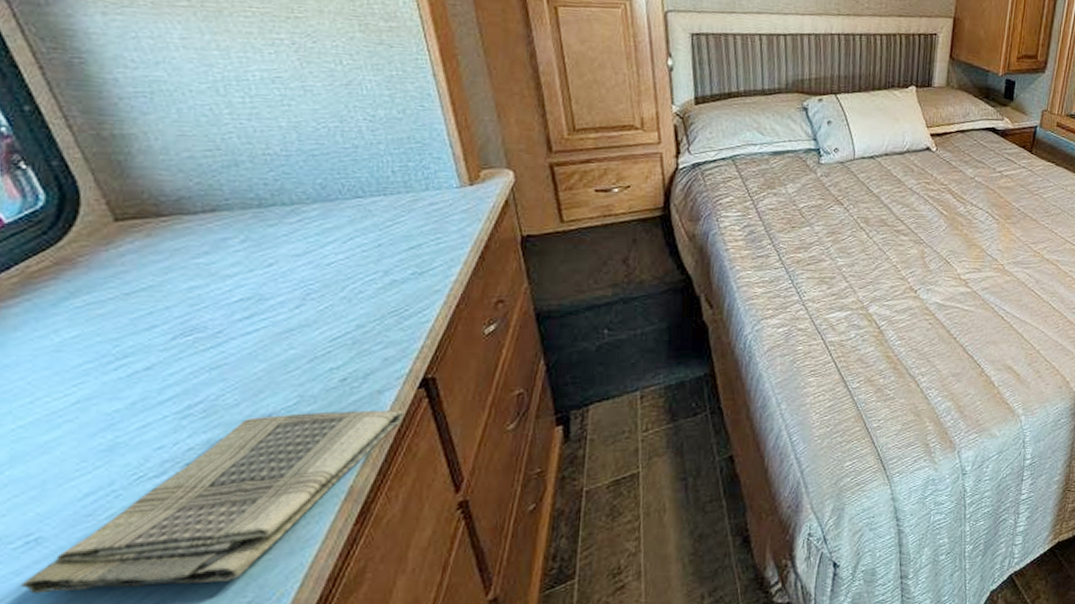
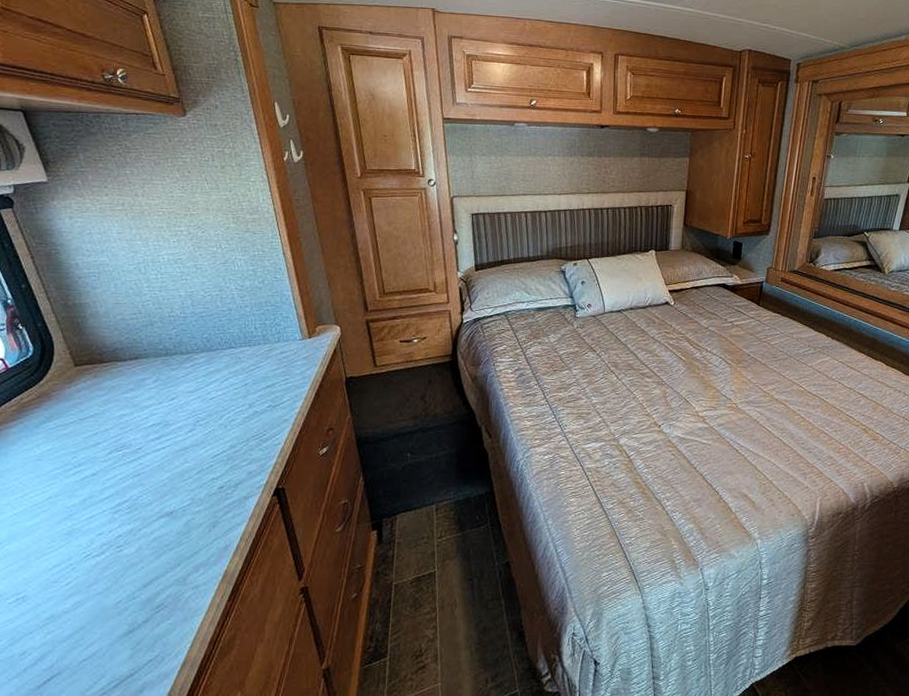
dish towel: present [21,410,404,594] -> none [13,512,263,638]

